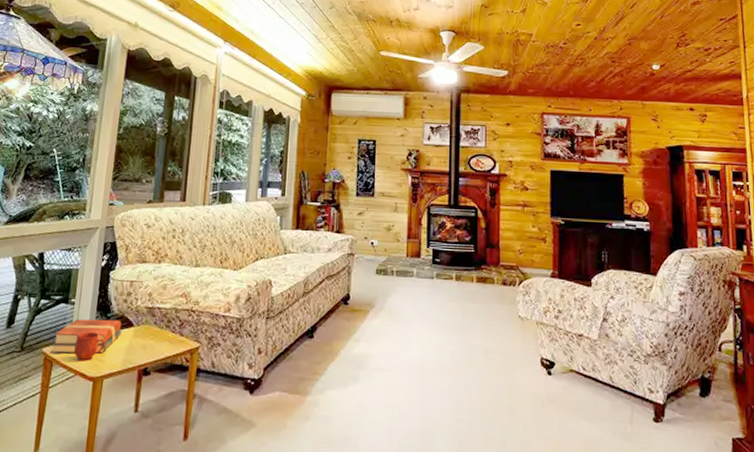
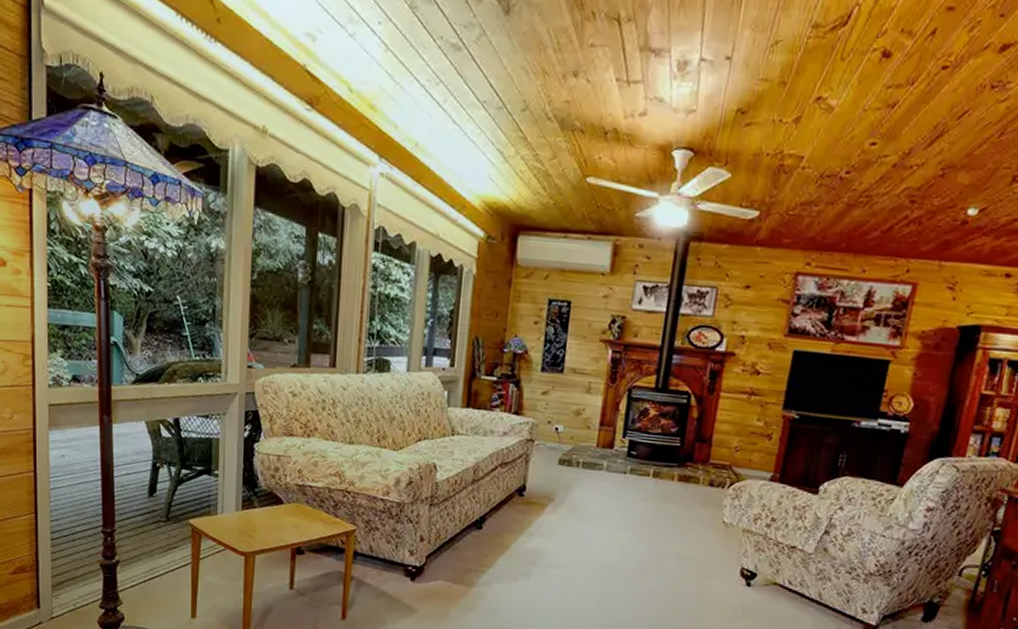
books: present [50,319,122,354] -> none [197,492,271,530]
mug: present [74,332,106,360] -> none [222,506,255,535]

